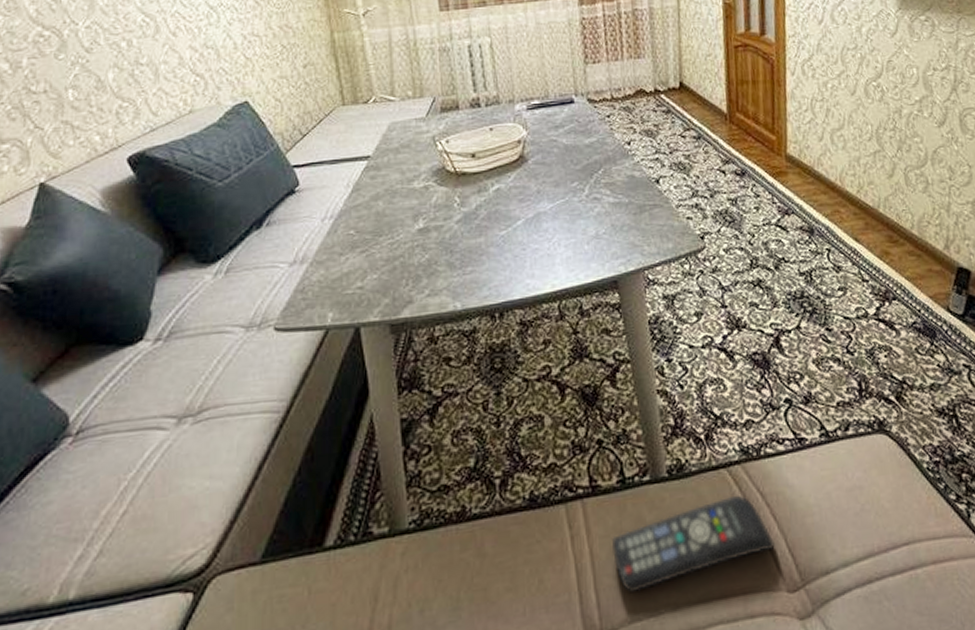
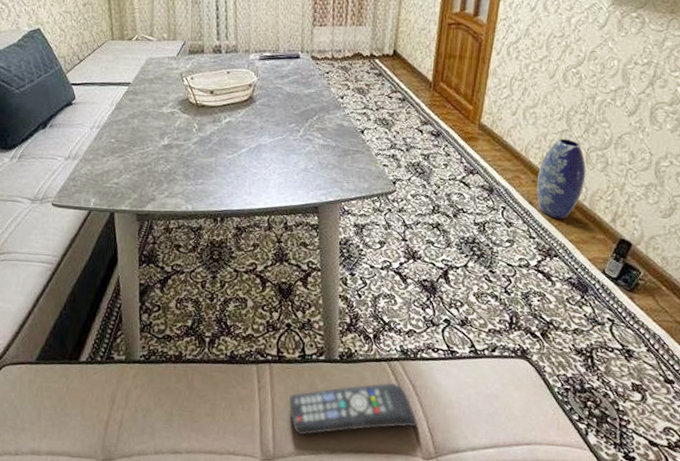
vase: none [858,160,909,254] -> present [536,138,586,219]

